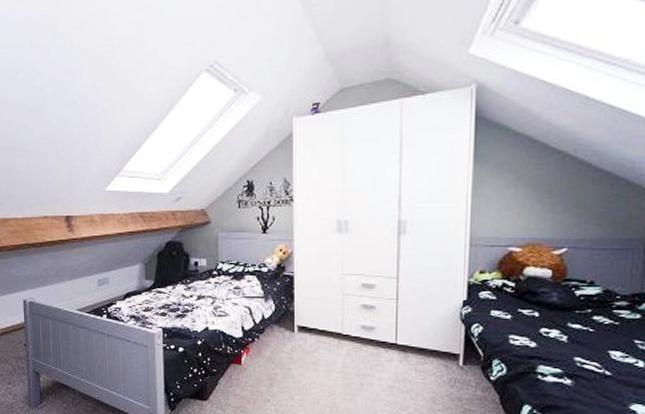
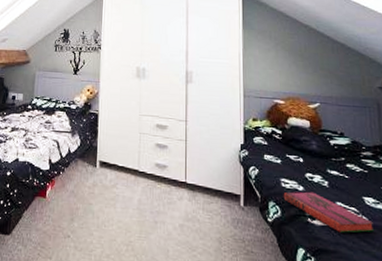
hardback book: none [510,347,617,389] -> present [283,191,374,233]

